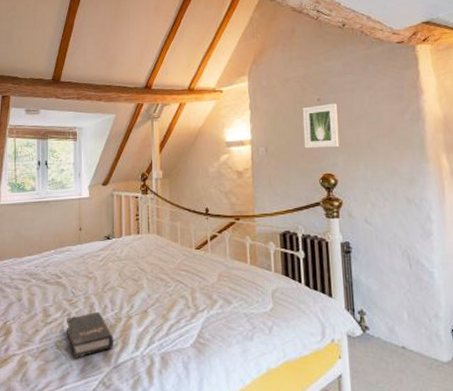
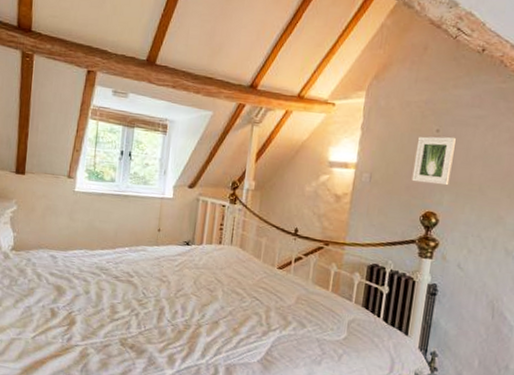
hardback book: present [66,311,113,359] -> none [132,315,180,358]

